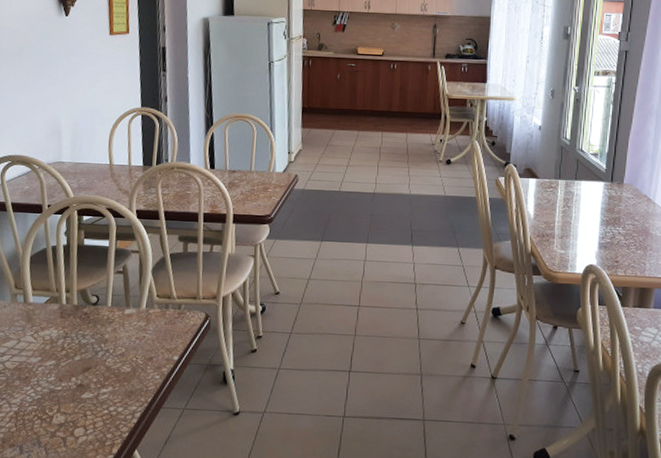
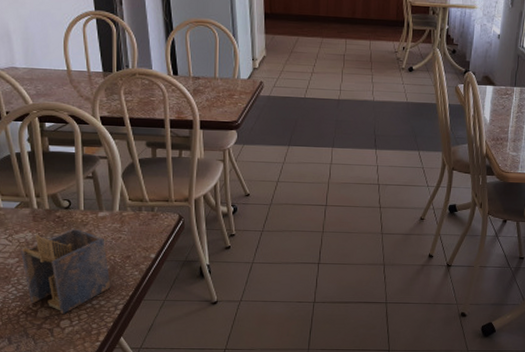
napkin holder: none [44,326,130,422] -> present [21,228,111,315]

